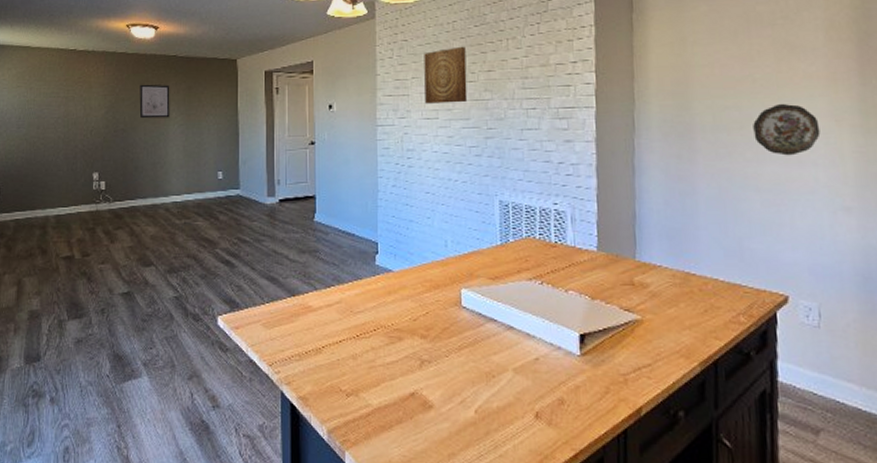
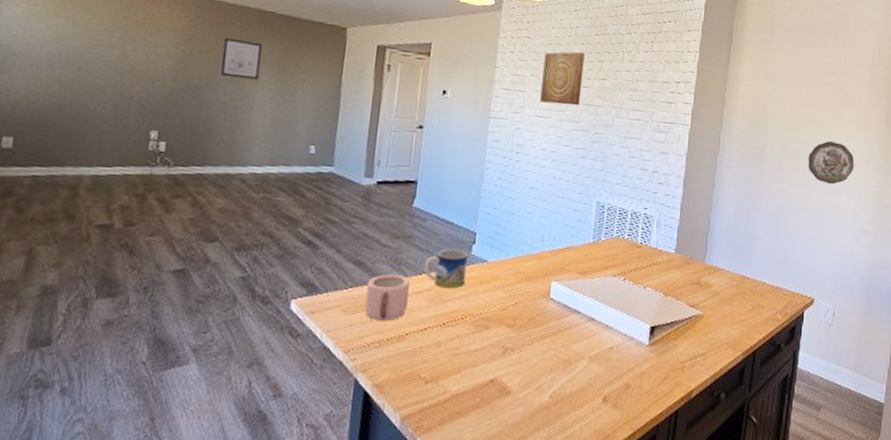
mug: none [282,288,320,334] -> present [364,274,410,321]
mug: none [331,260,373,301] -> present [423,248,468,289]

